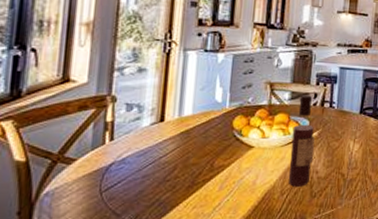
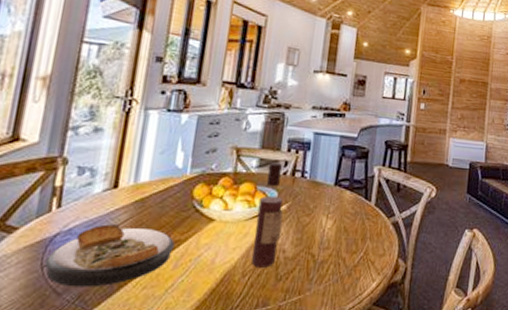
plate: none [103,154,219,209] -> present [44,224,175,287]

